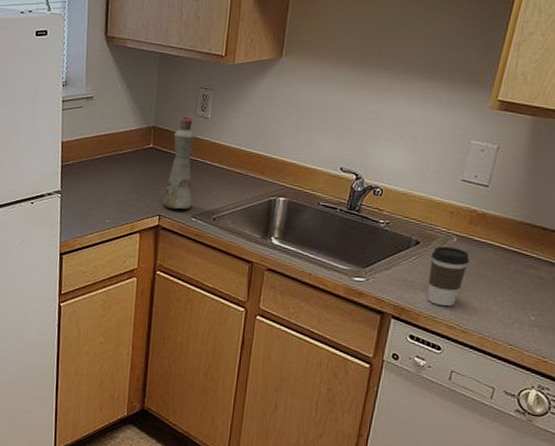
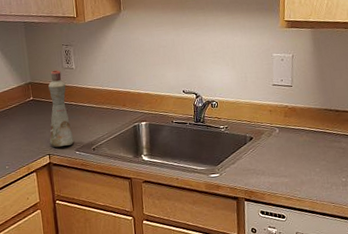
coffee cup: present [427,246,469,306] -> none [263,137,291,184]

